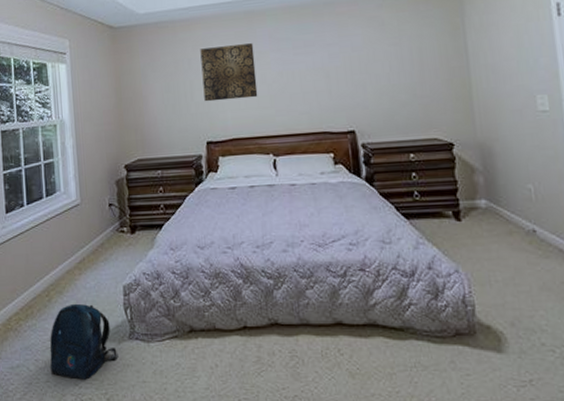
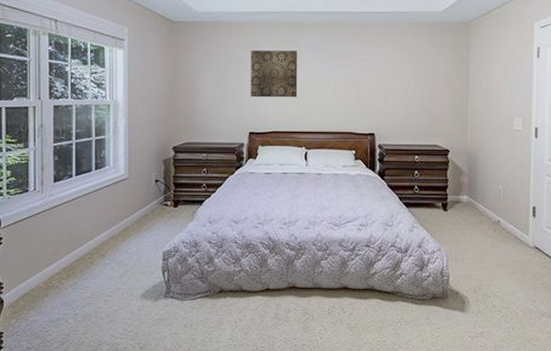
backpack: present [50,303,119,380] -> none [89,265,154,332]

